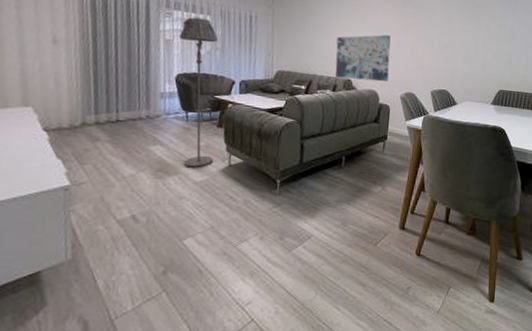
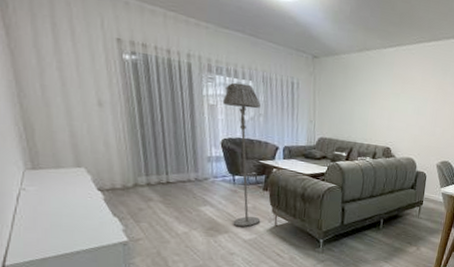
wall art: present [335,35,391,82] -> none [375,104,430,151]

